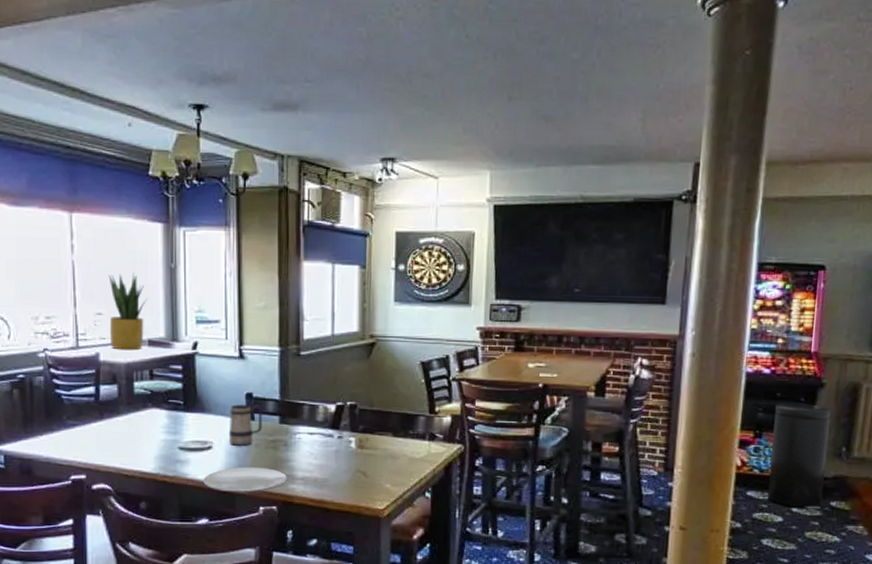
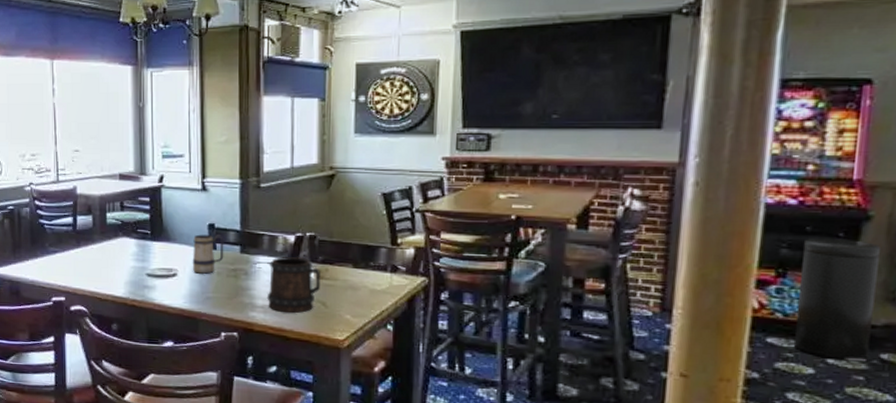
planter: present [108,273,148,349] -> none [84,112,119,183]
plate: present [203,466,287,493] -> none [169,294,247,319]
beer mug: none [307,427,361,483] -> present [267,257,320,313]

